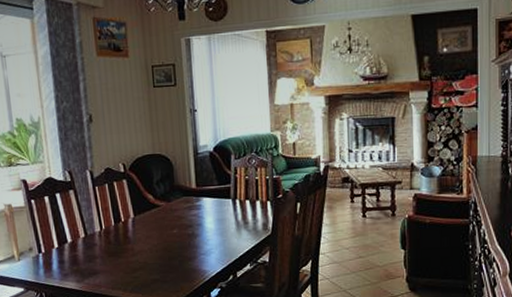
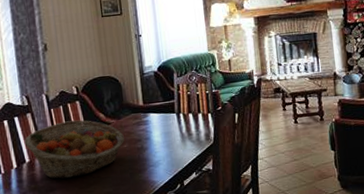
fruit basket: none [66,200,174,262] -> present [24,120,125,179]

